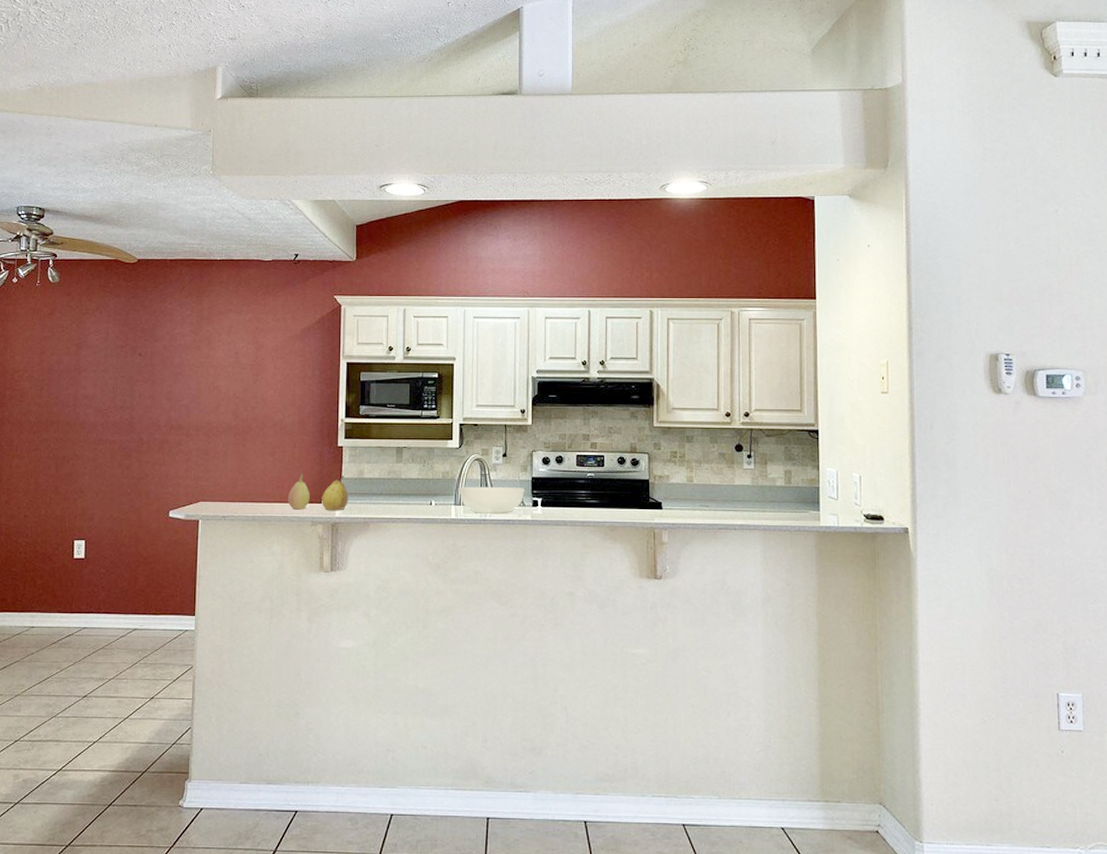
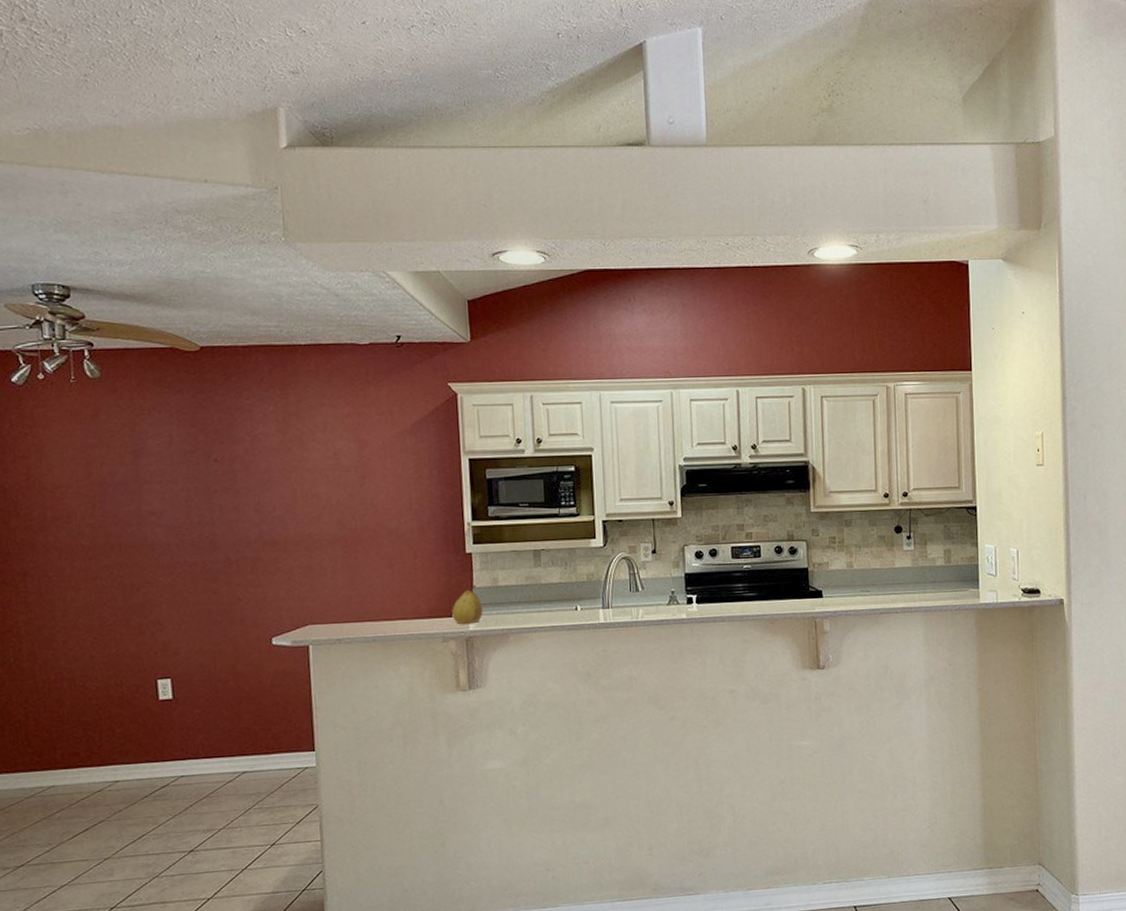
fruit: present [287,473,310,510] -> none [411,585,438,626]
bowl: present [459,486,526,515] -> none [606,585,679,616]

